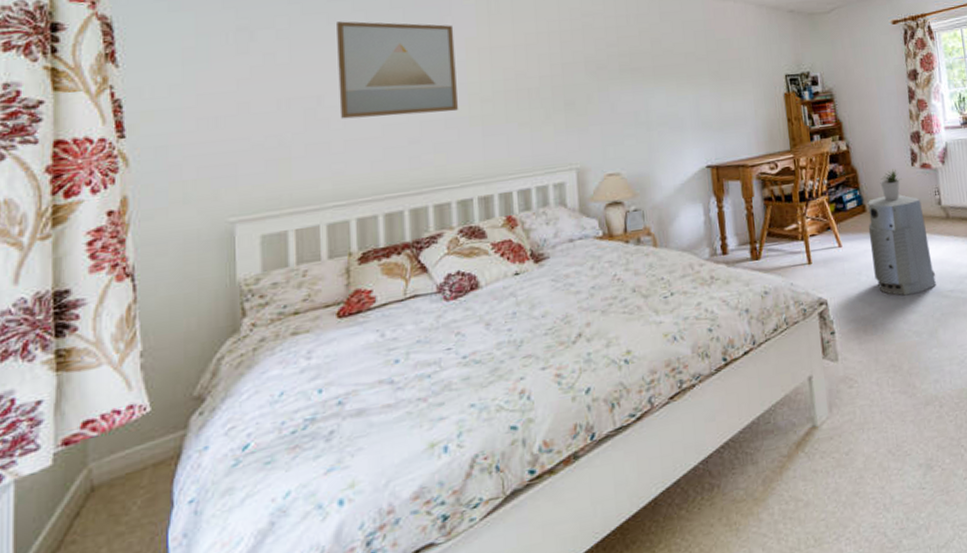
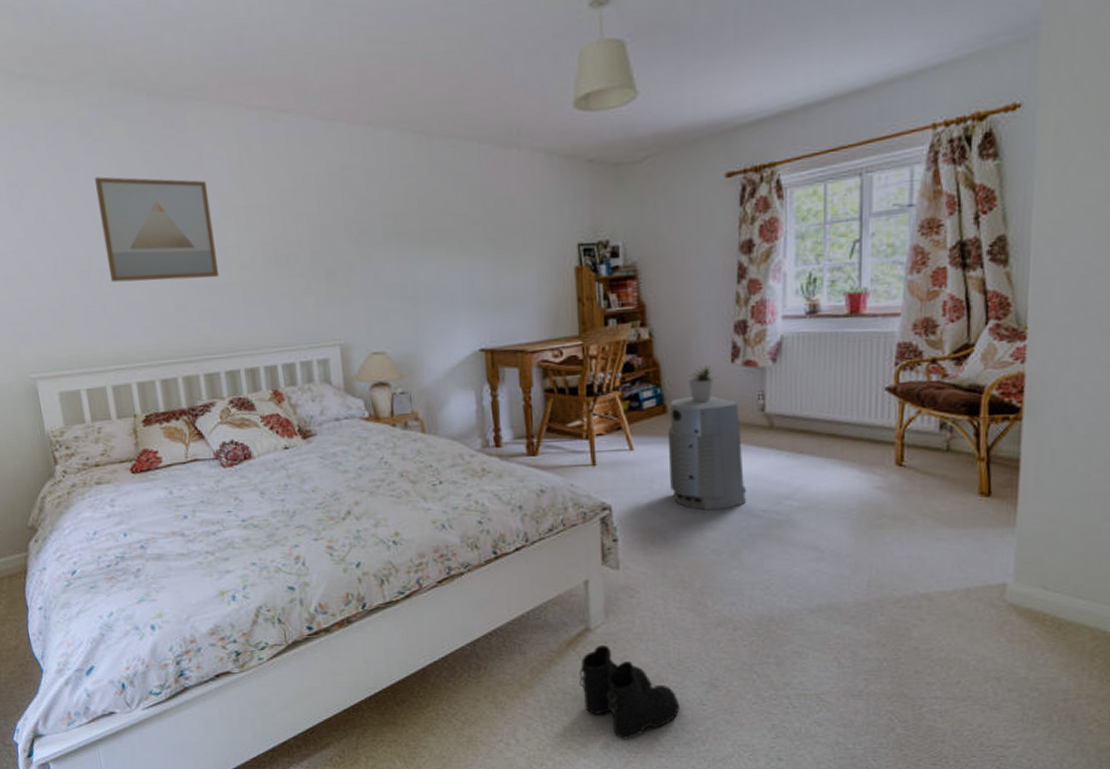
boots: none [809,440,903,542] -> present [579,644,680,739]

